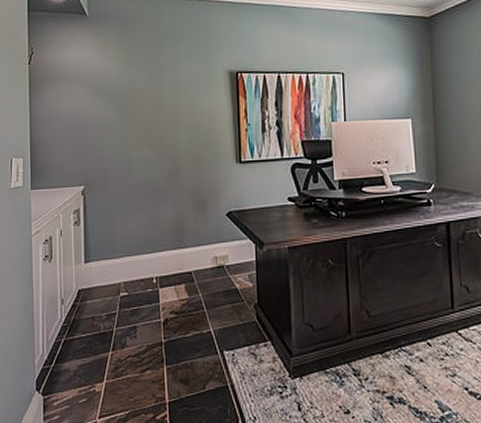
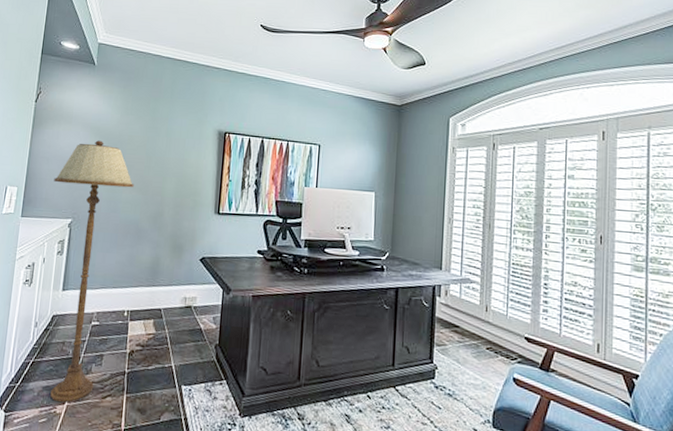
floor lamp: none [60,97,145,381] -> present [50,140,134,403]

